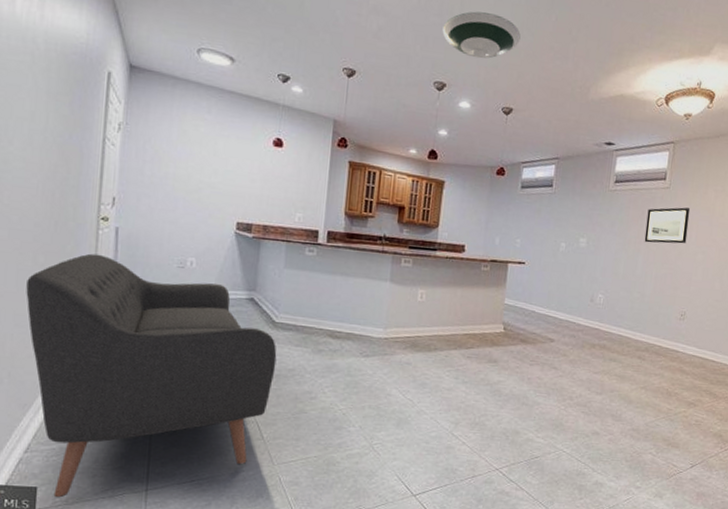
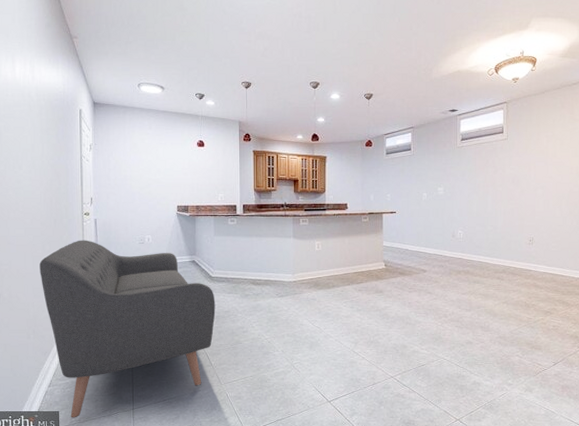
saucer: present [442,11,521,59] -> none [312,24,372,60]
wall art: present [644,207,691,244] -> none [491,153,527,185]

